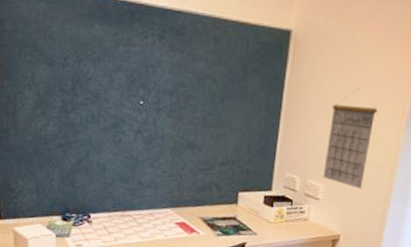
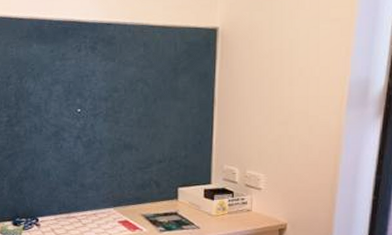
calendar: present [323,88,378,189] -> none [263,76,314,176]

